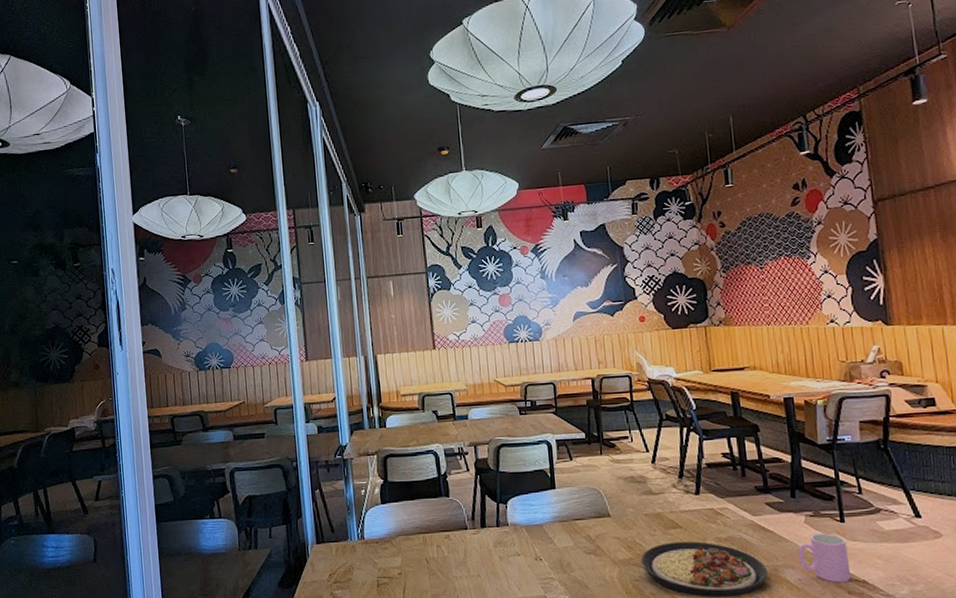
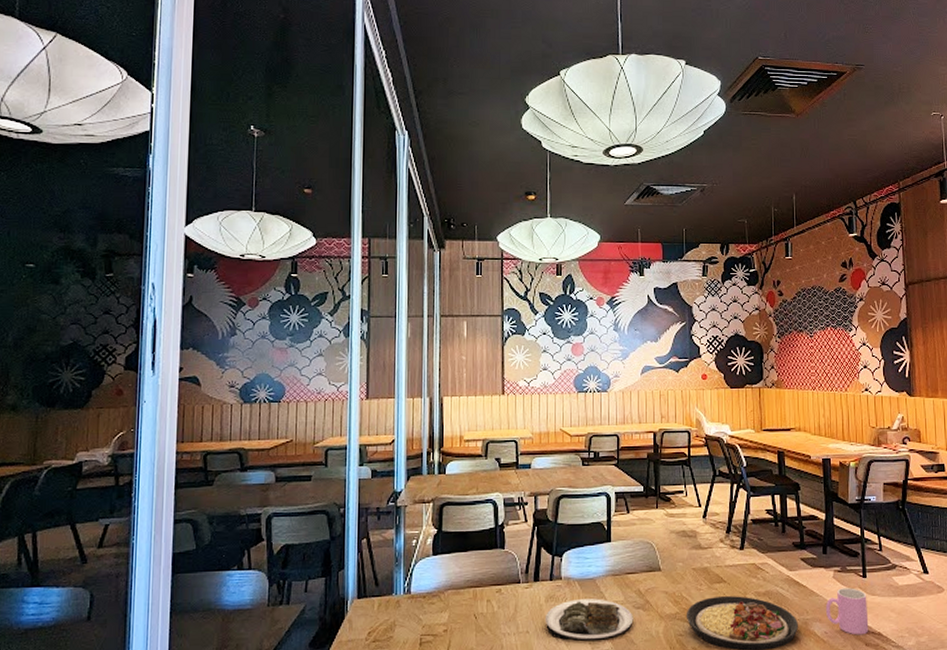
plate: none [495,544,585,585] -> present [546,598,633,641]

